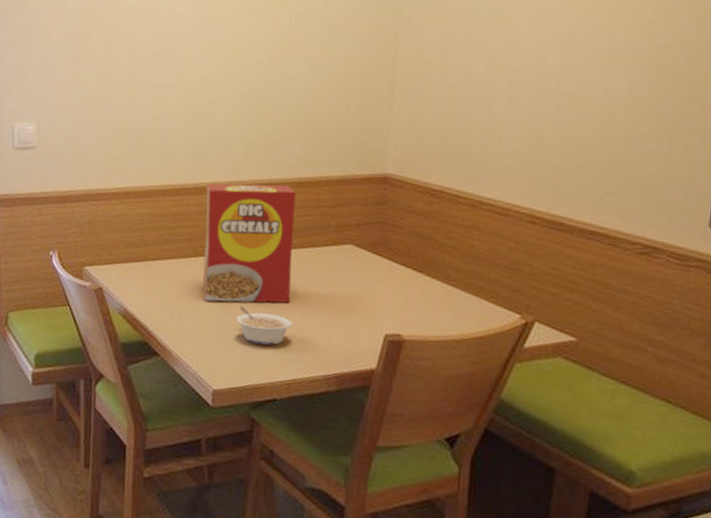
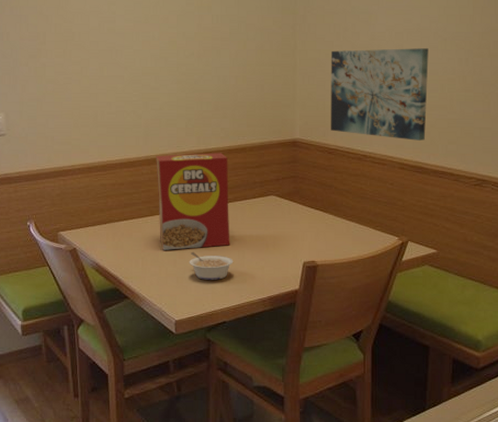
wall art: none [436,62,583,187] -> present [331,48,429,141]

